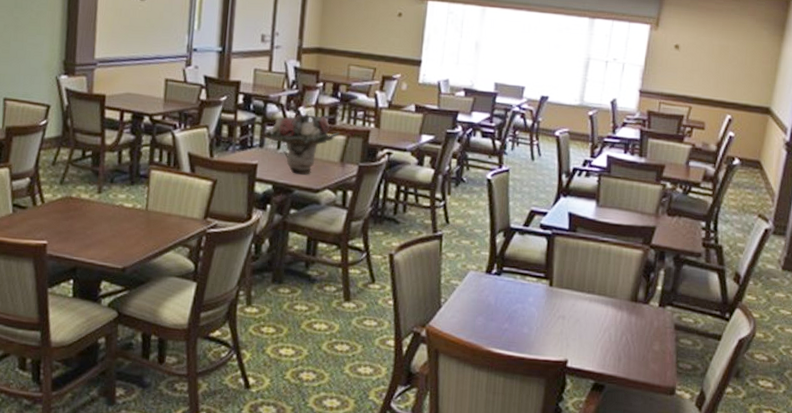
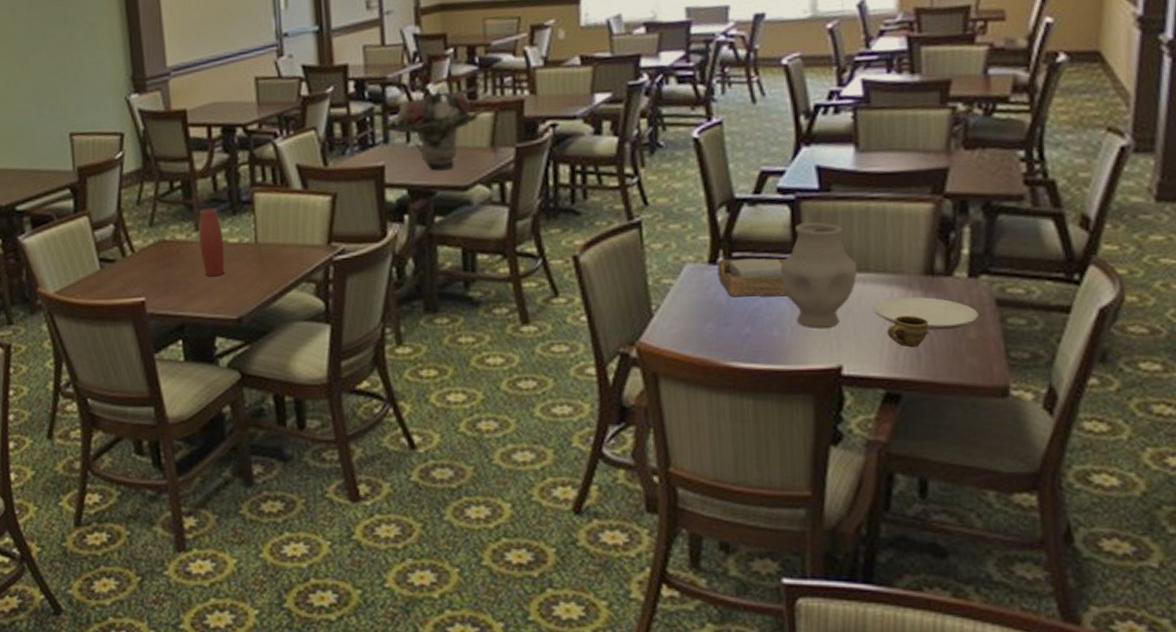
vase: none [99,176,121,232] -> present [198,208,225,277]
napkin holder: none [491,271,539,304] -> present [717,258,788,297]
vase: none [534,252,587,331] -> present [780,222,858,328]
plate: none [594,314,662,342] -> present [873,296,979,330]
cup: none [601,328,629,352] -> present [887,315,929,348]

